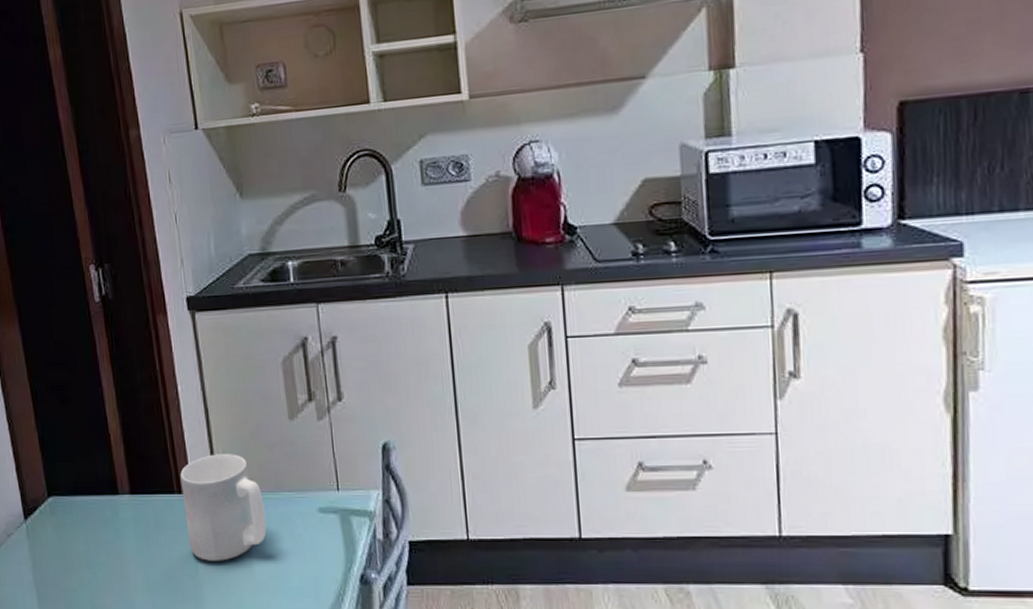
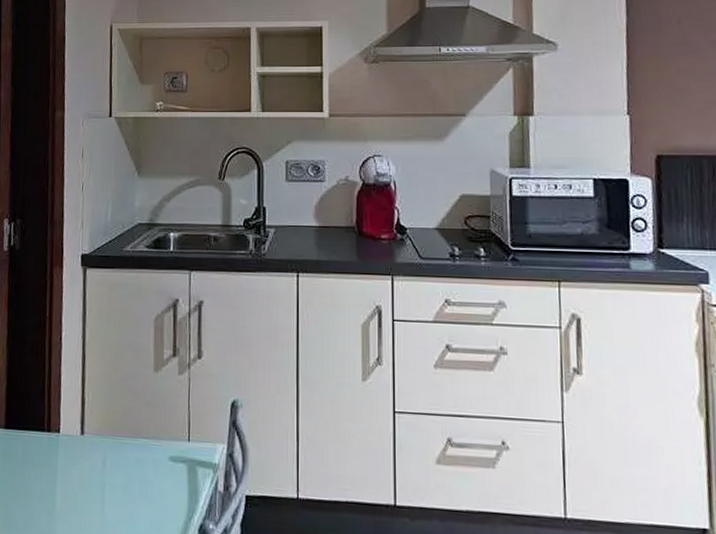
mug: present [180,454,267,561] -> none [50,397,123,501]

